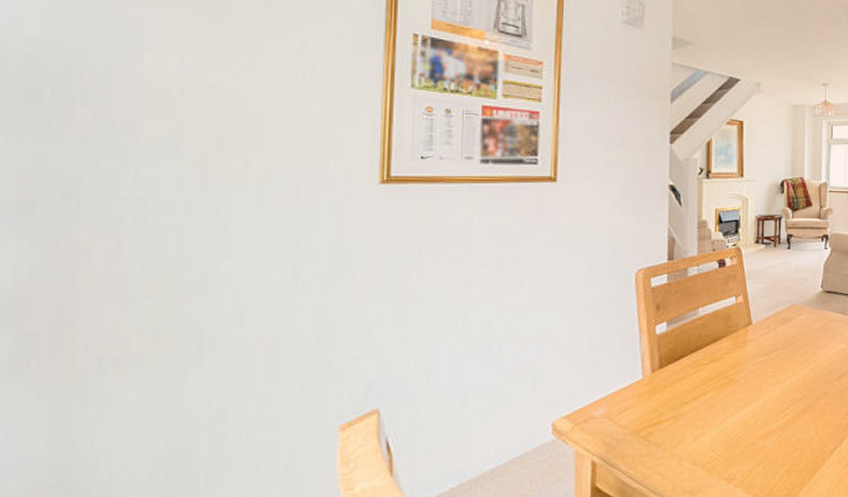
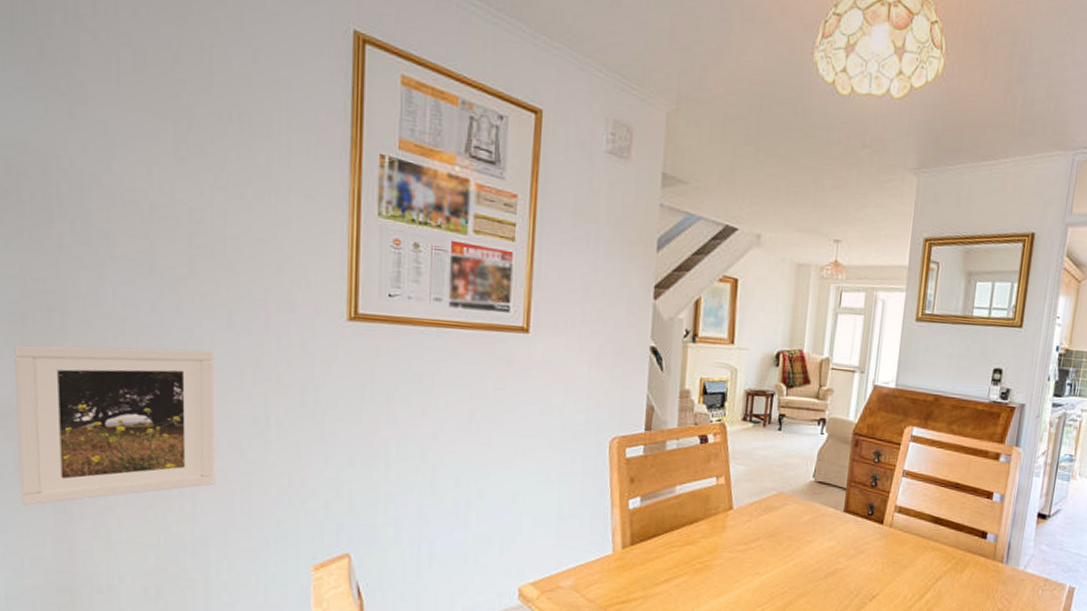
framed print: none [13,223,241,399] -> present [14,344,215,505]

